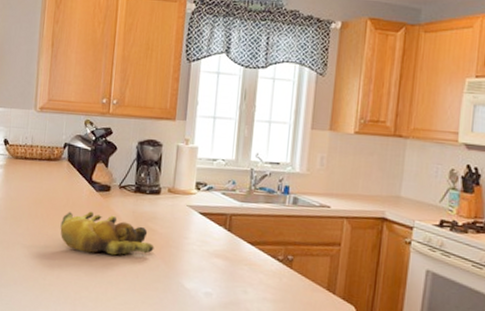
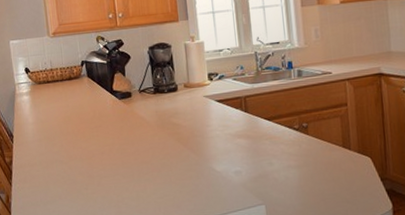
banana bunch: present [60,211,154,256] -> none [92,118,182,157]

